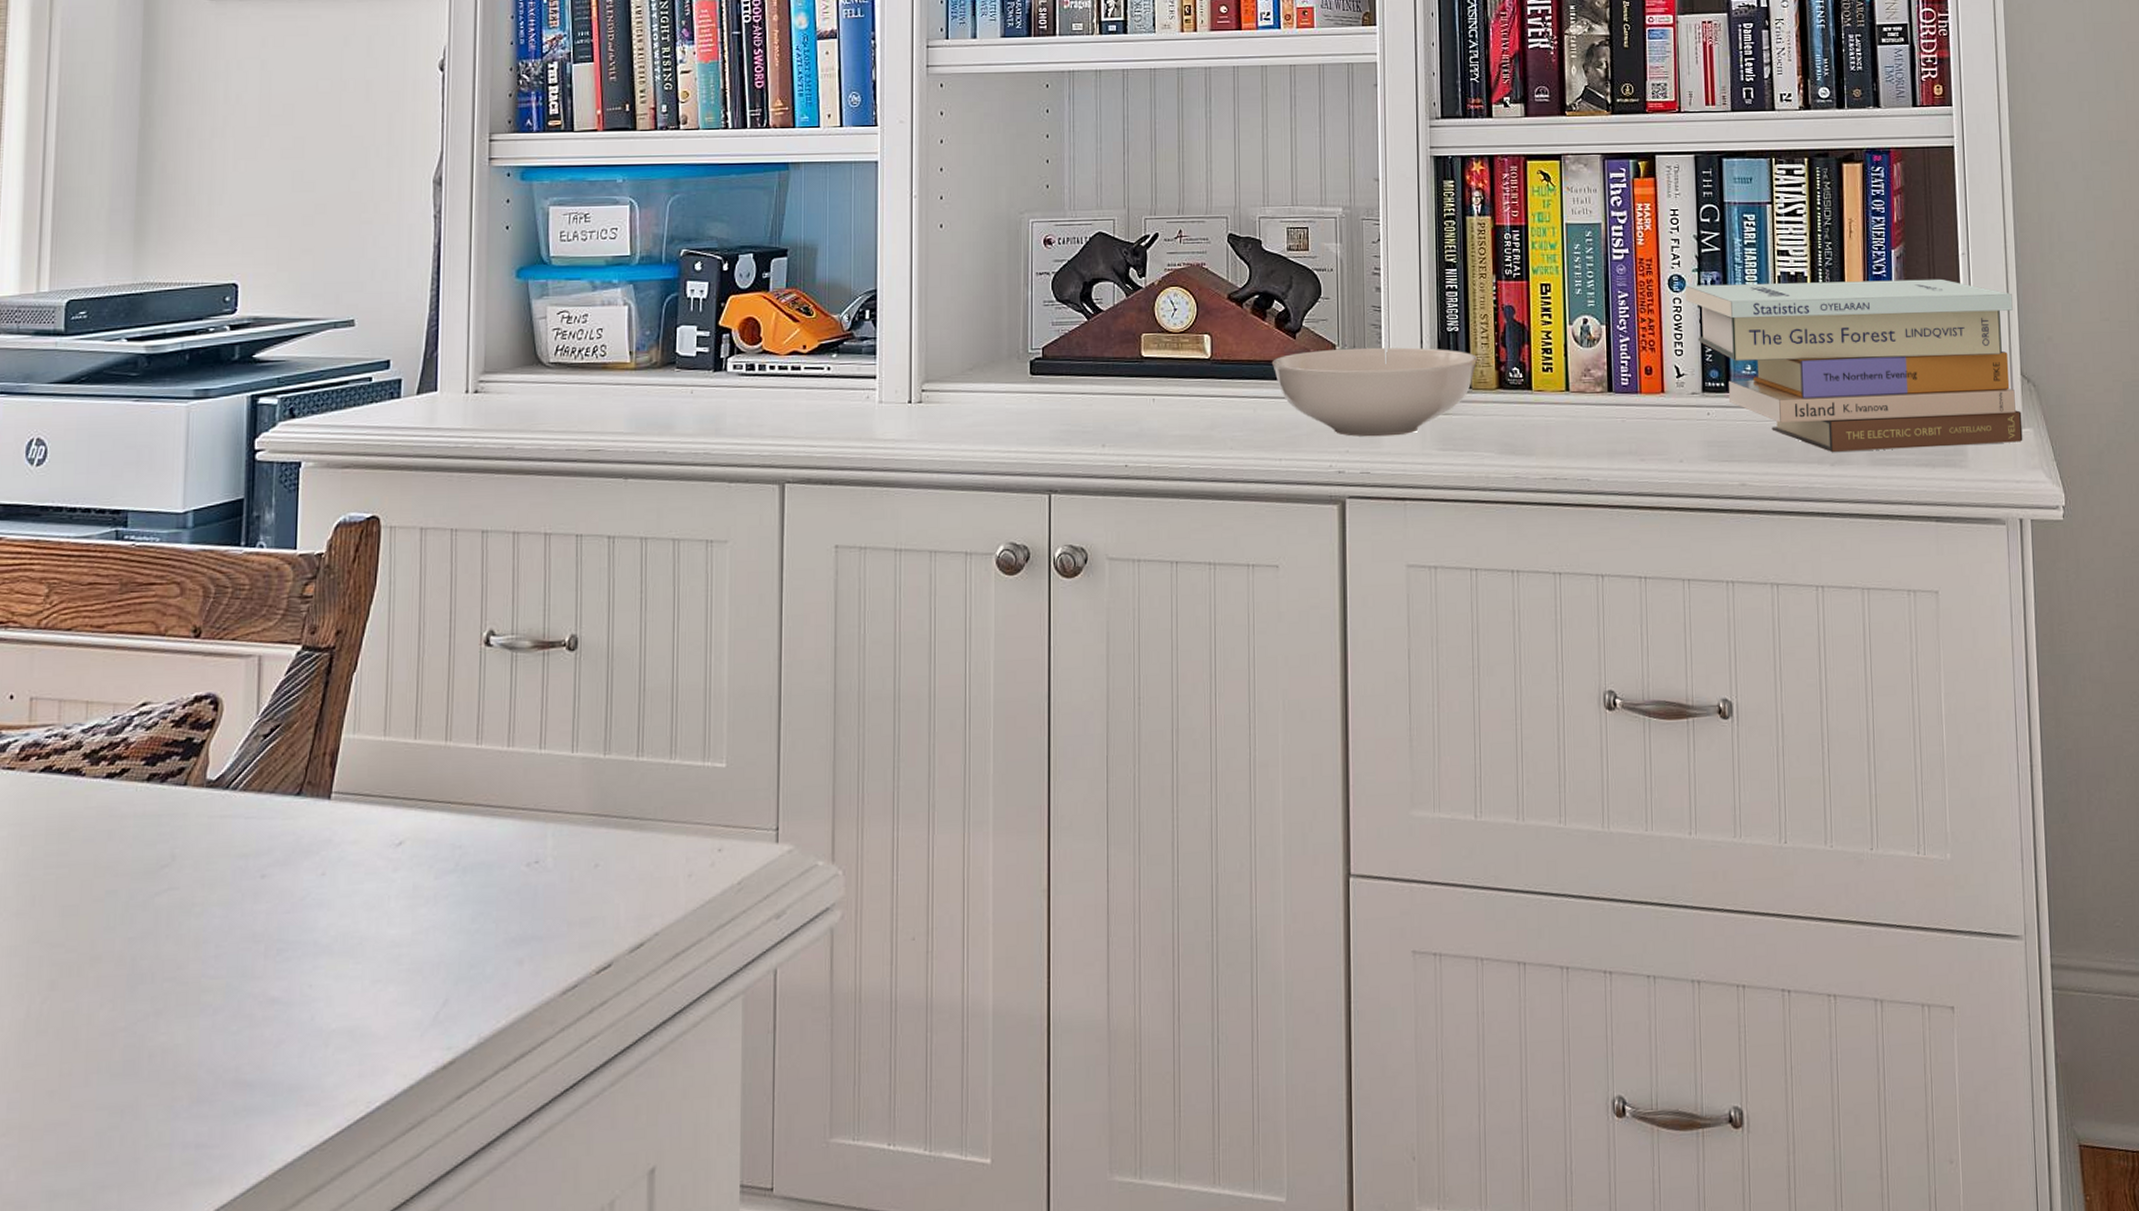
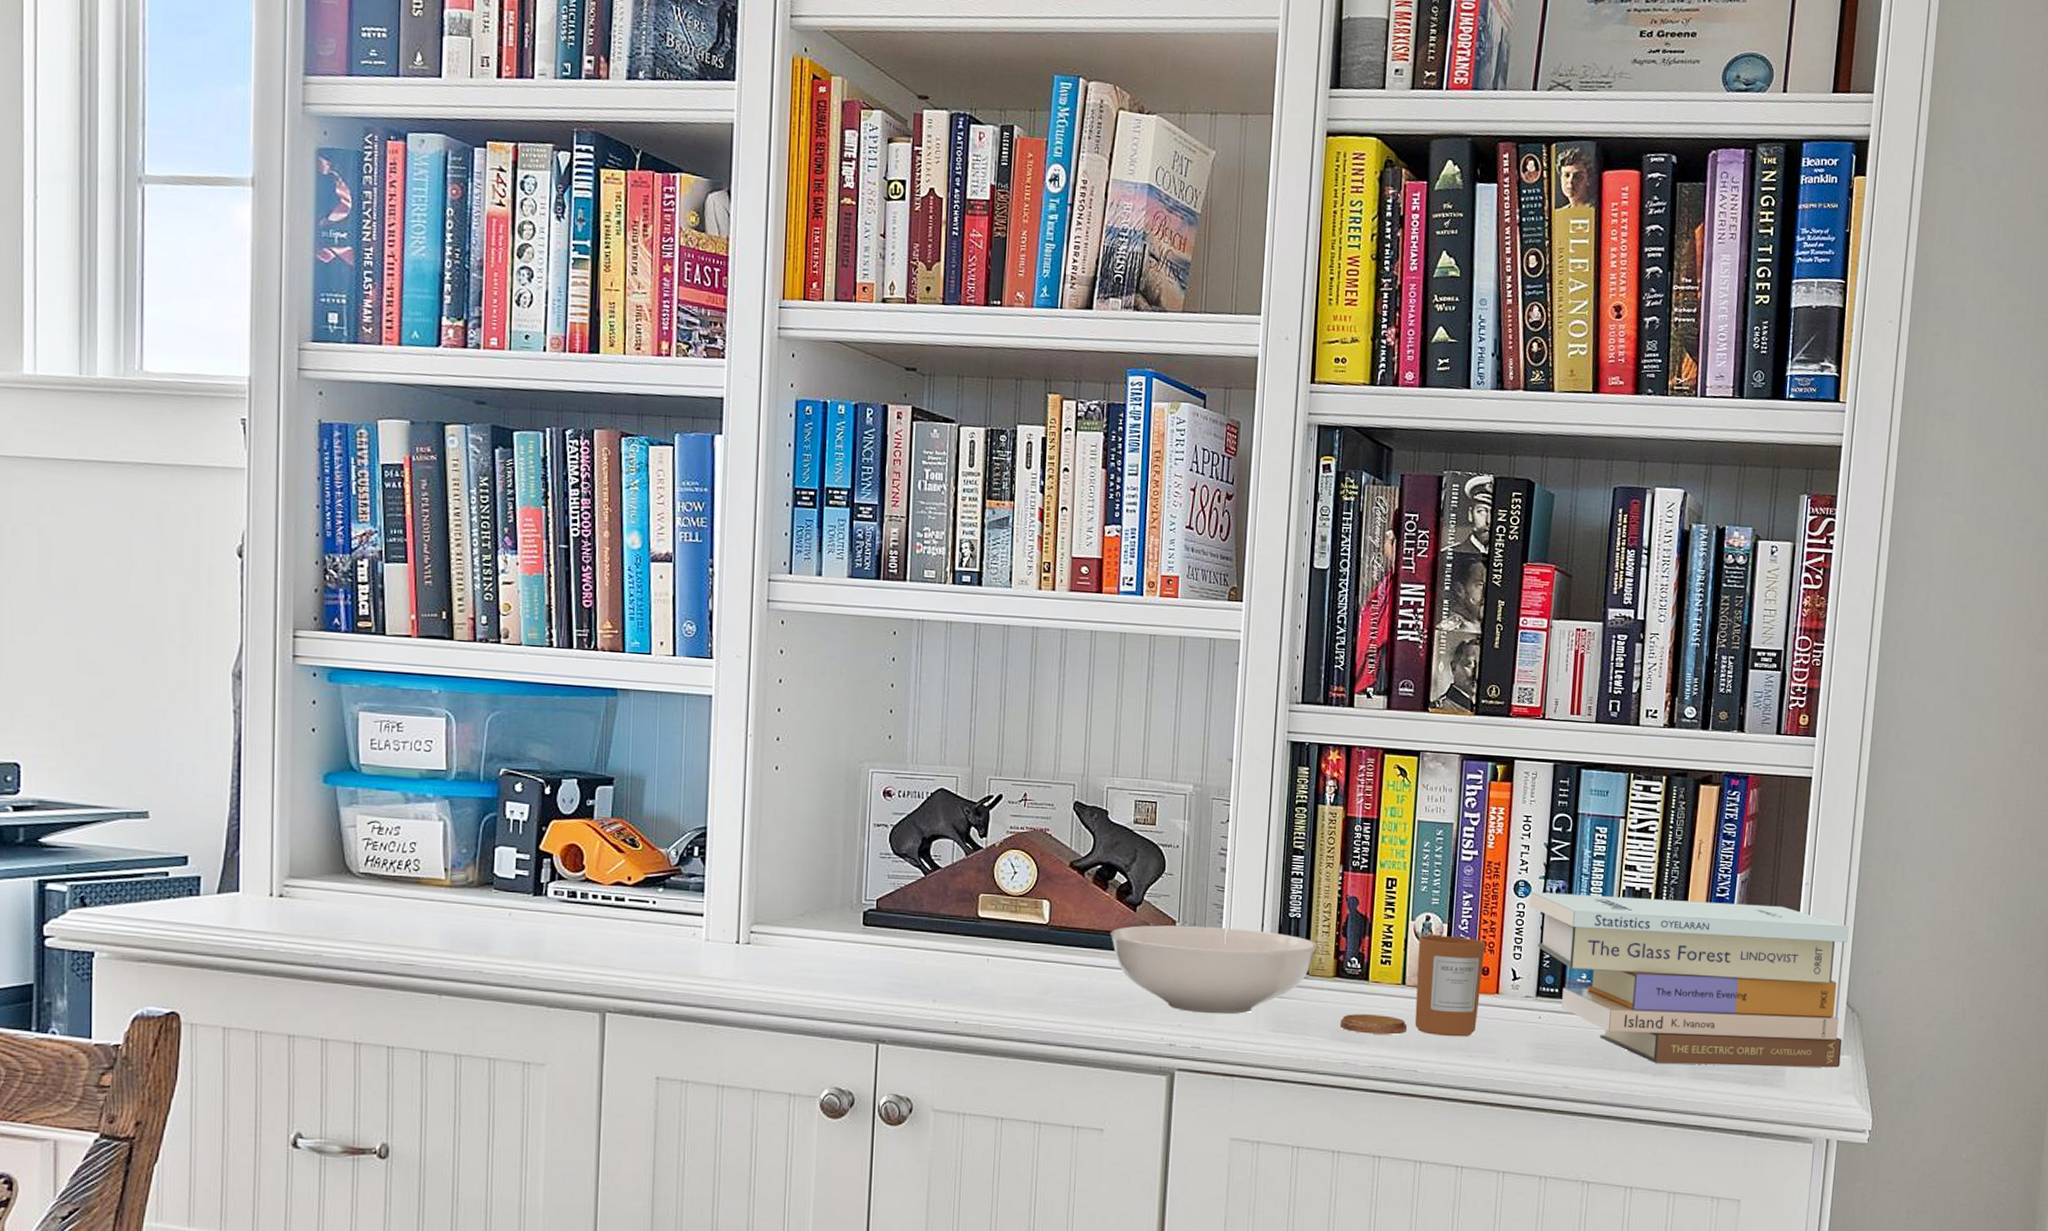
candle: none [1507,337,1646,445] -> present [1339,935,1485,1037]

